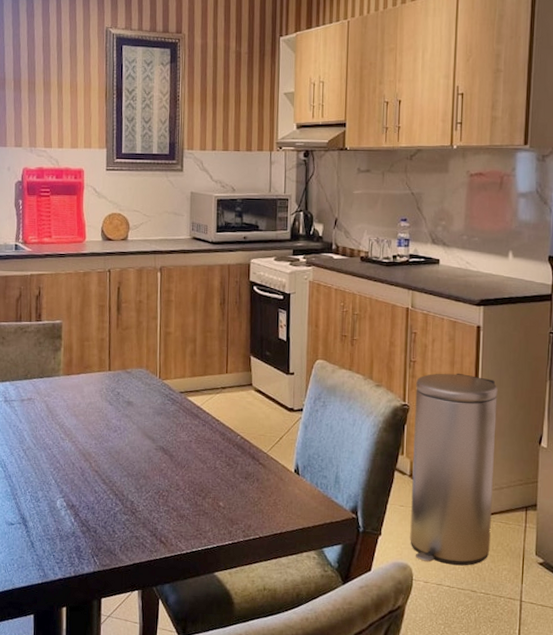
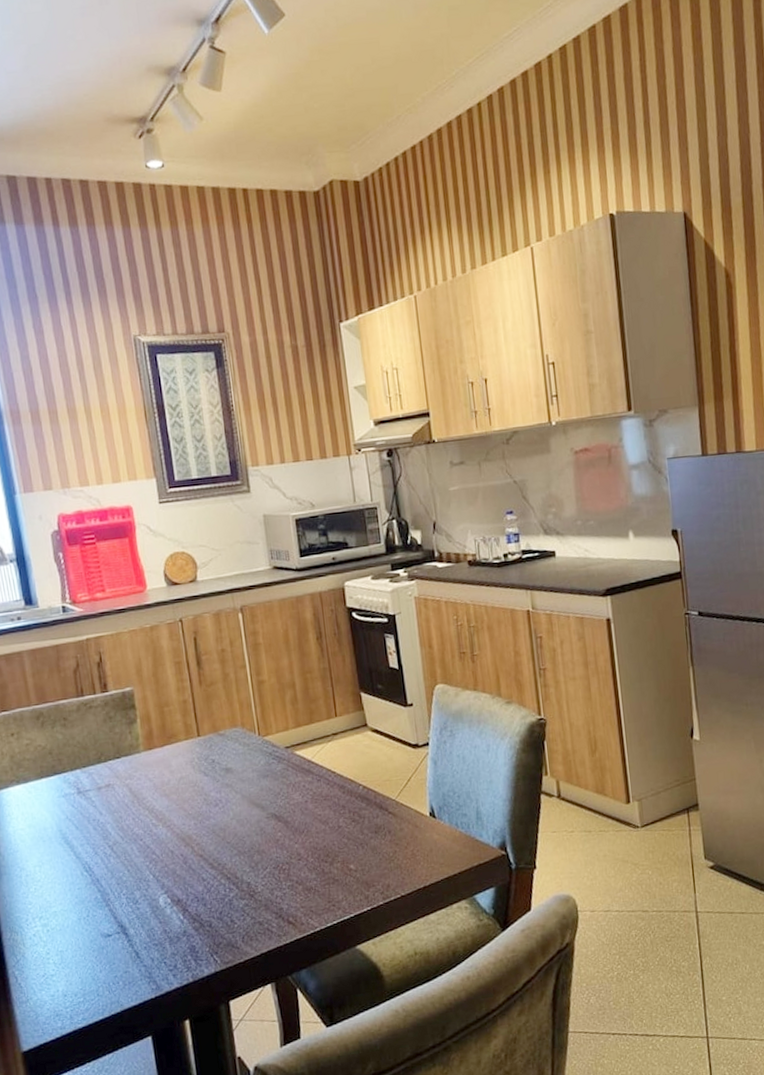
pedal bin: present [410,373,498,566] -> none [549,673,656,889]

